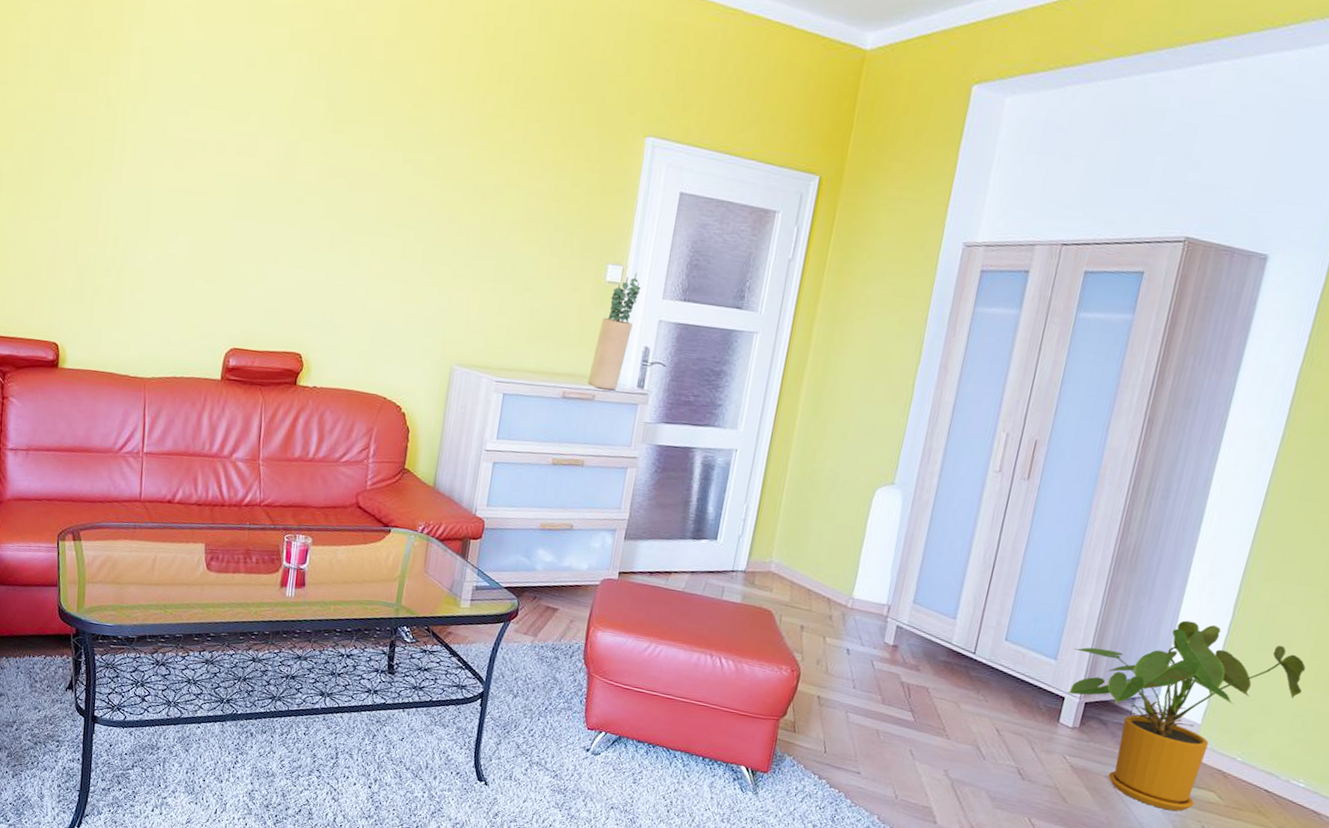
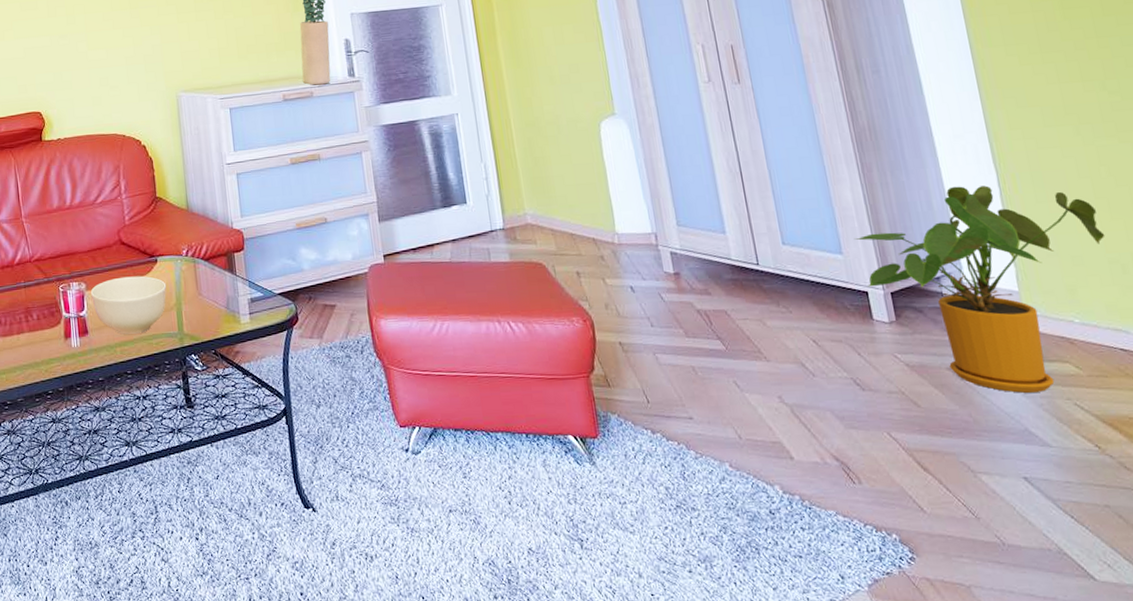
bowl: none [315,539,395,597] -> present [90,275,167,335]

